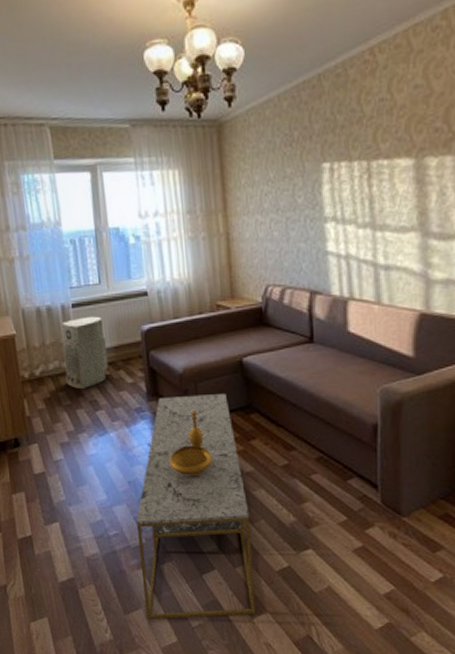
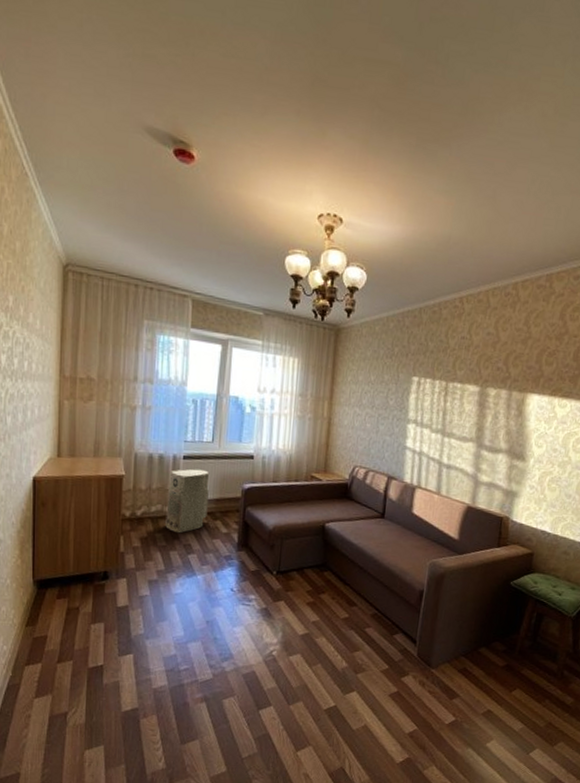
coffee table: present [136,394,256,620] -> none [201,548,310,751]
decorative bowl: present [168,411,213,477] -> none [246,563,286,622]

